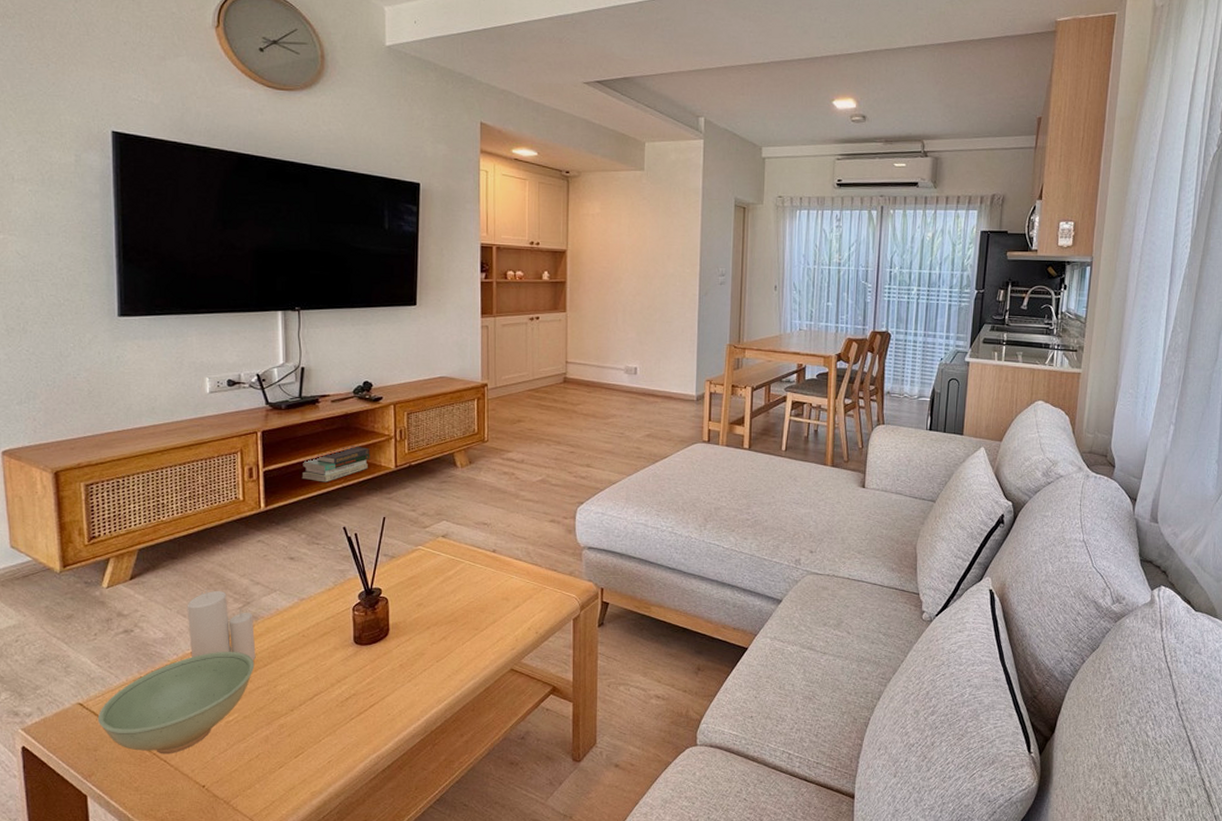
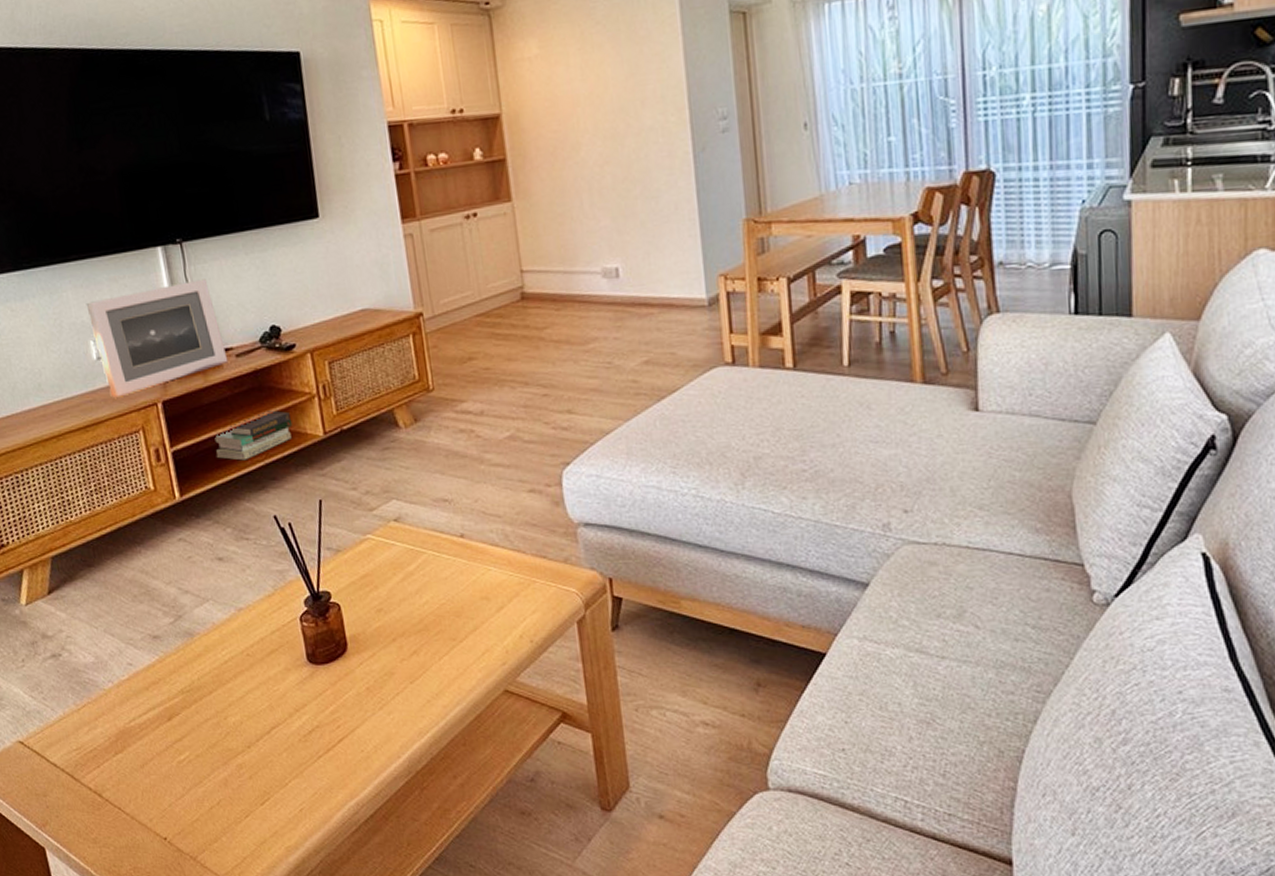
bowl: present [98,651,255,754] -> none [41,676,199,801]
candle: present [187,589,256,660] -> none [113,601,199,687]
picture frame: none [207,340,324,425] -> present [86,279,229,398]

